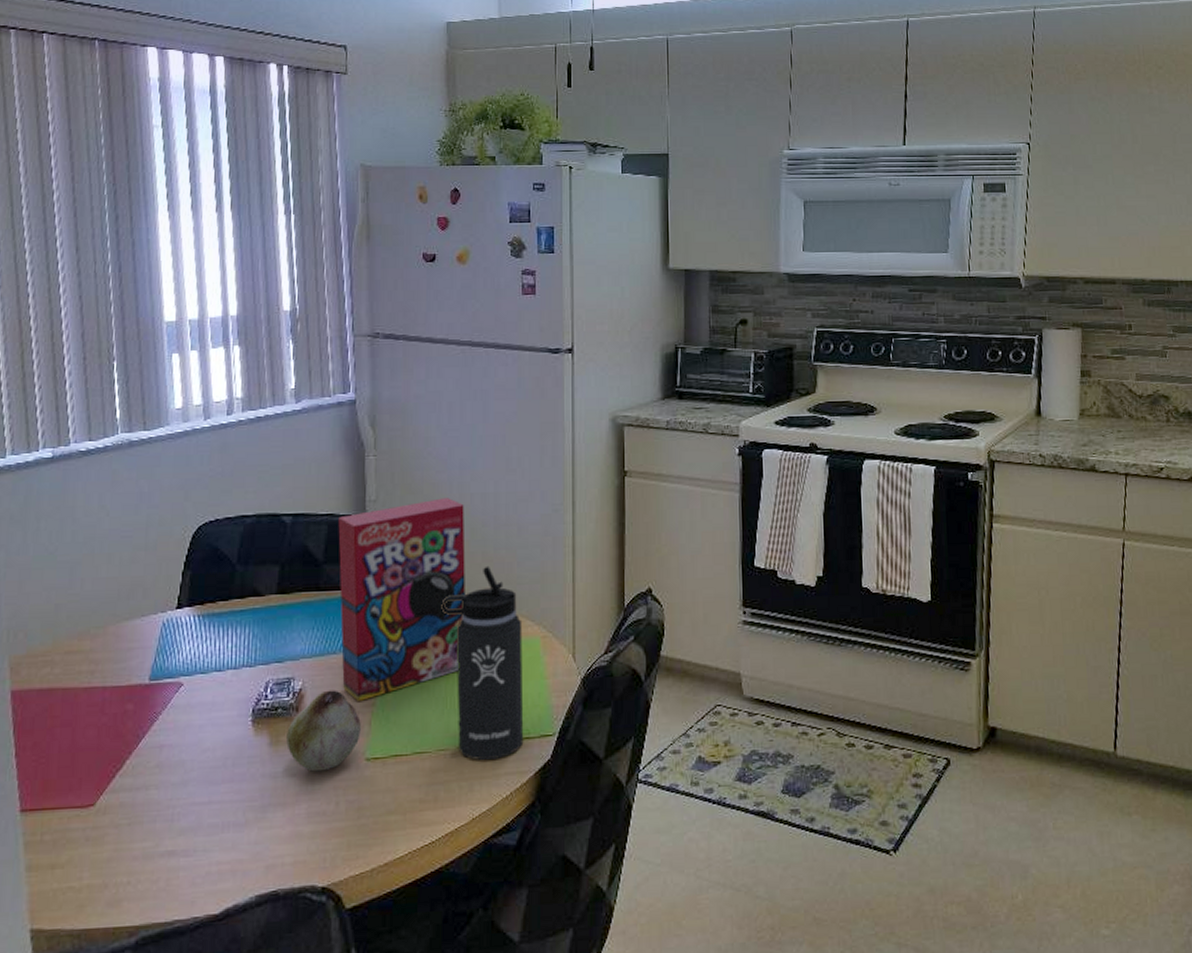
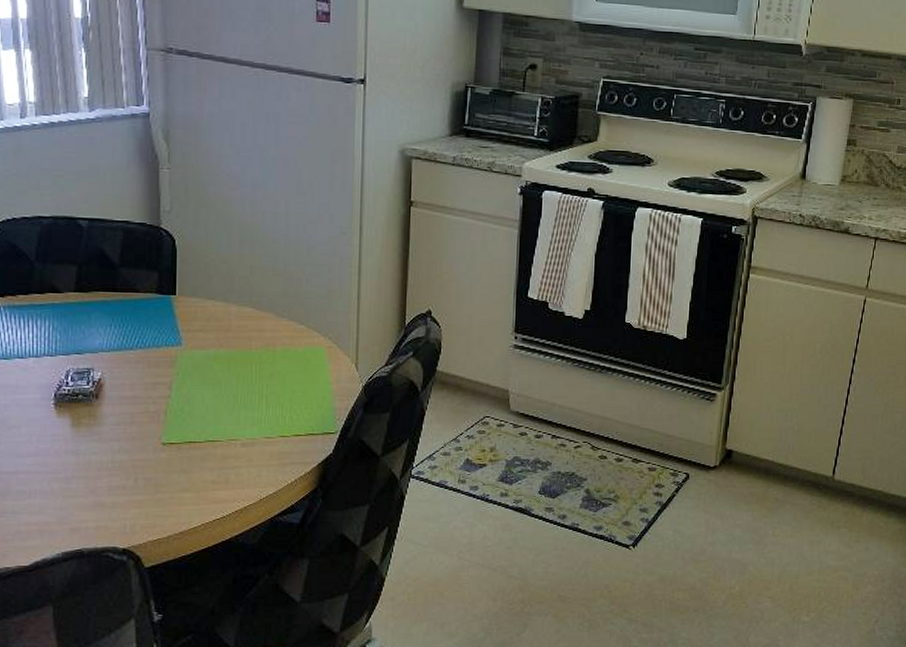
fruit: present [286,690,361,772] -> none [87,381,157,452]
cereal box: present [338,498,465,701] -> none [133,214,257,393]
thermos bottle: present [441,565,524,761] -> none [233,279,310,452]

